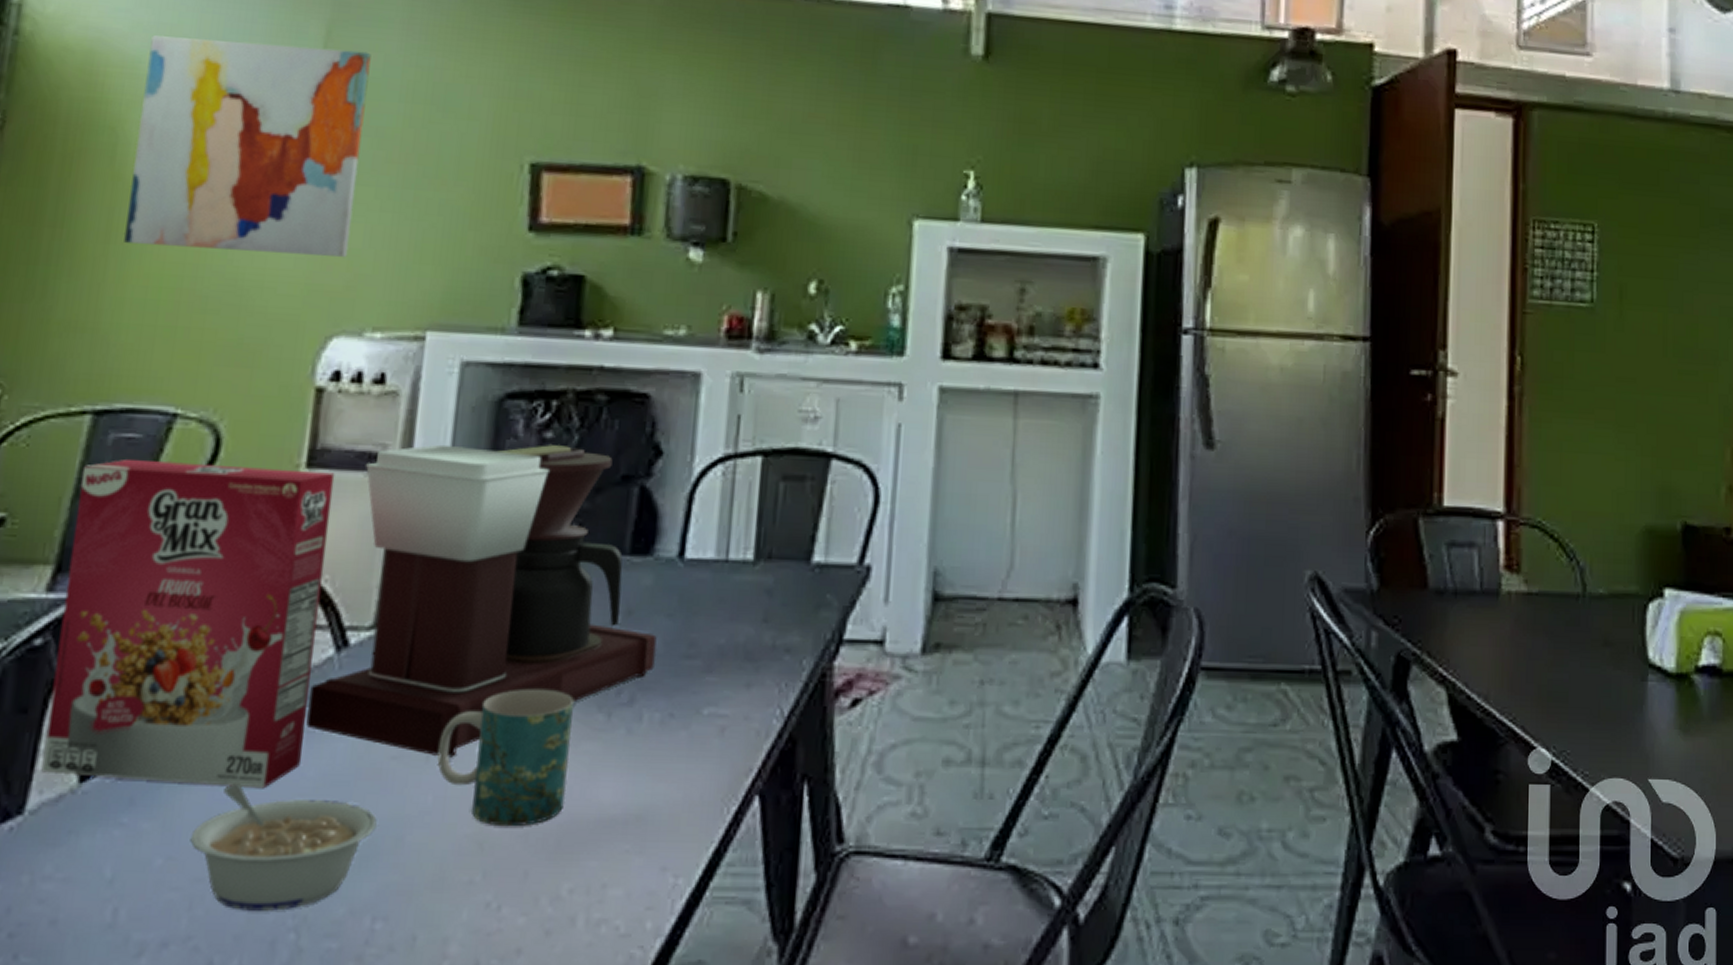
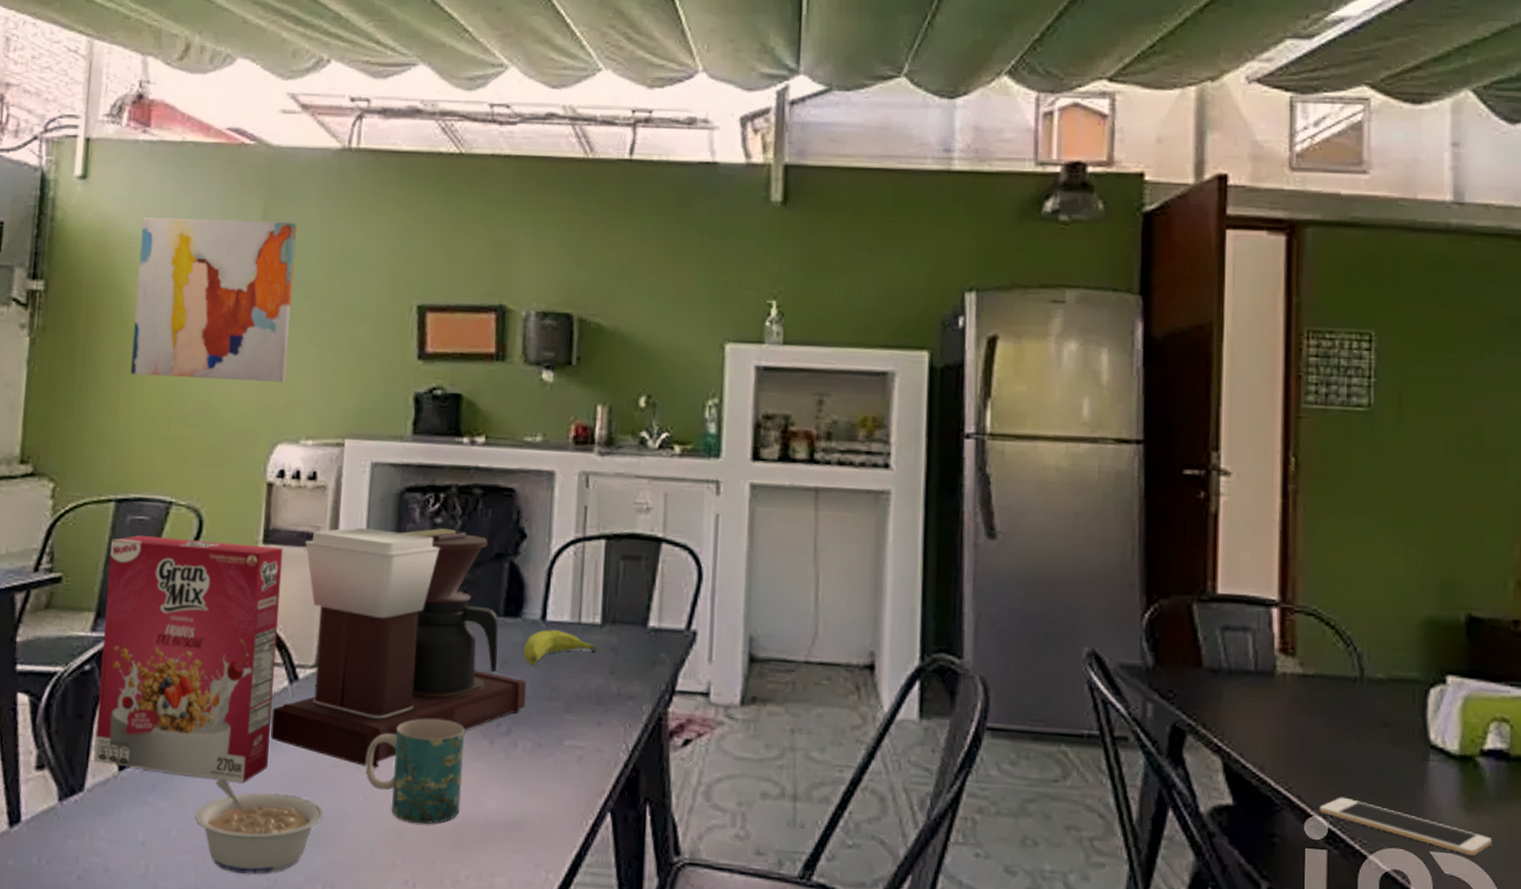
fruit: none [653,568,748,615] -> present [523,629,597,665]
cell phone: none [1543,725,1706,780] -> present [1320,797,1492,855]

